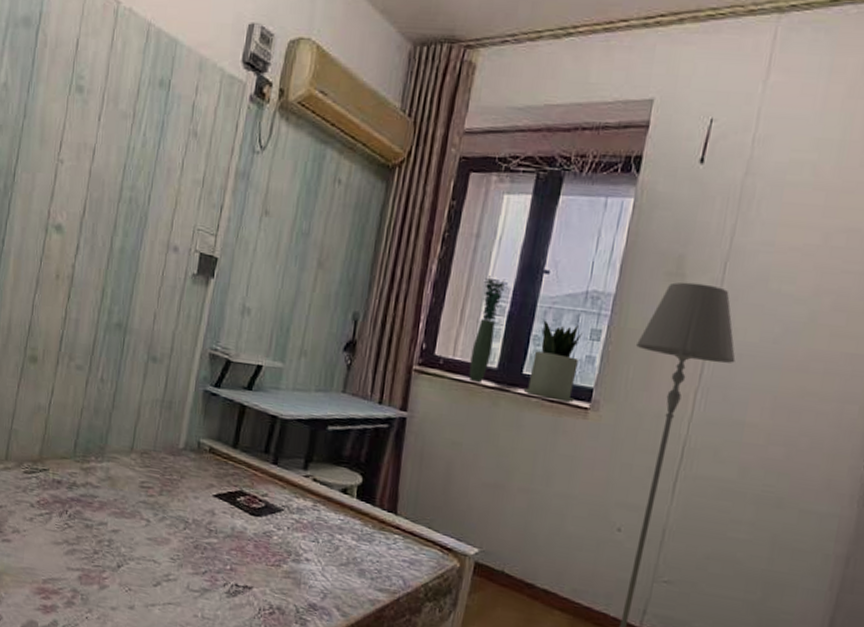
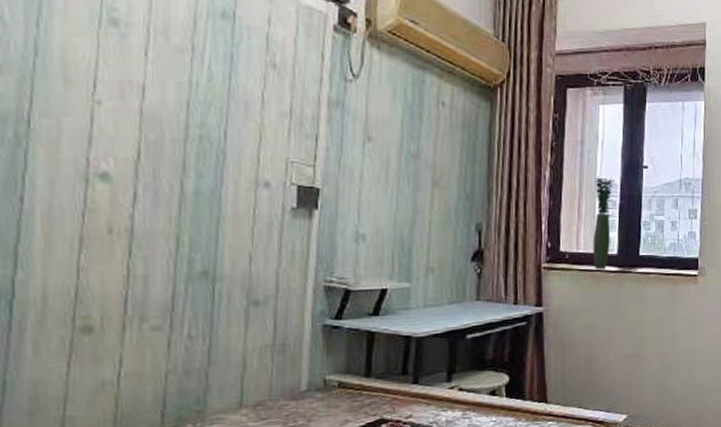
planter: present [523,320,584,403] -> none [642,207,685,274]

